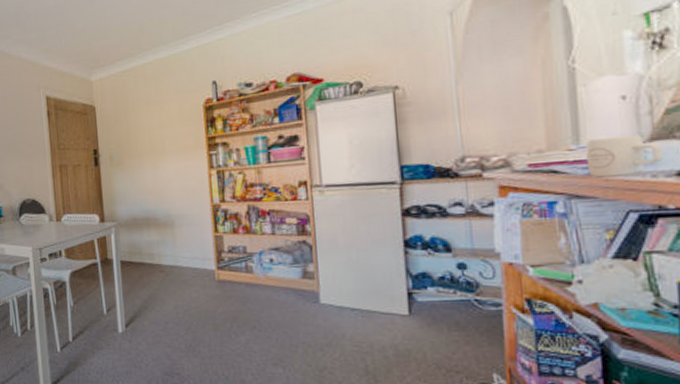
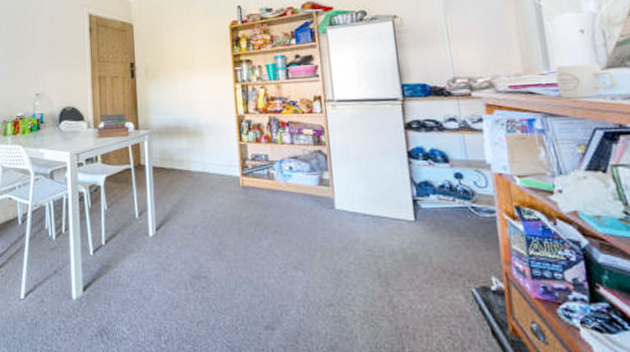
books: none [57,205,95,233] -> present [94,114,130,139]

